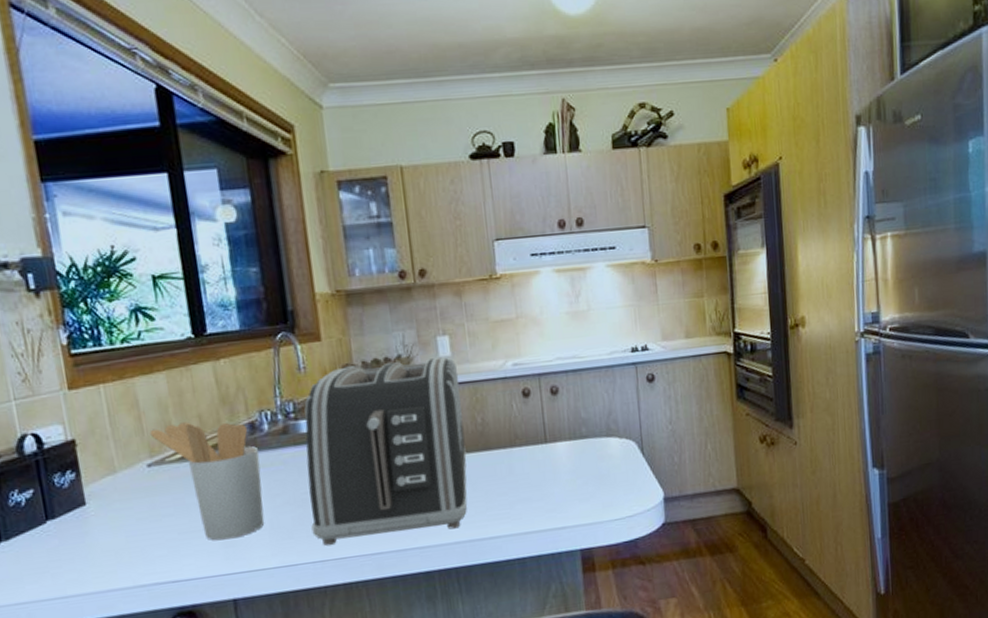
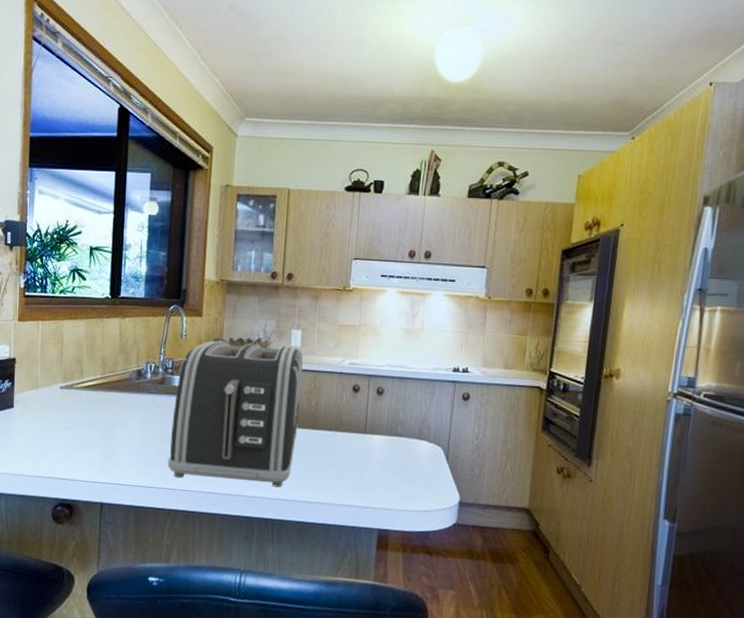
utensil holder: present [149,422,265,541] -> none [66,360,141,456]

